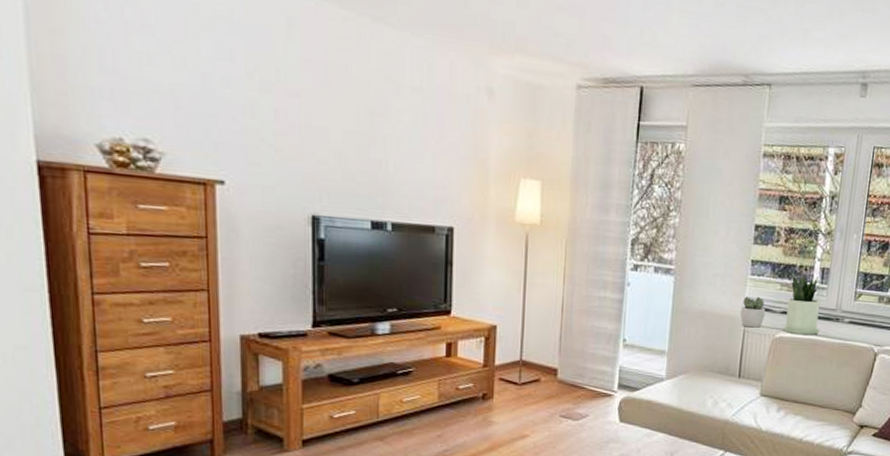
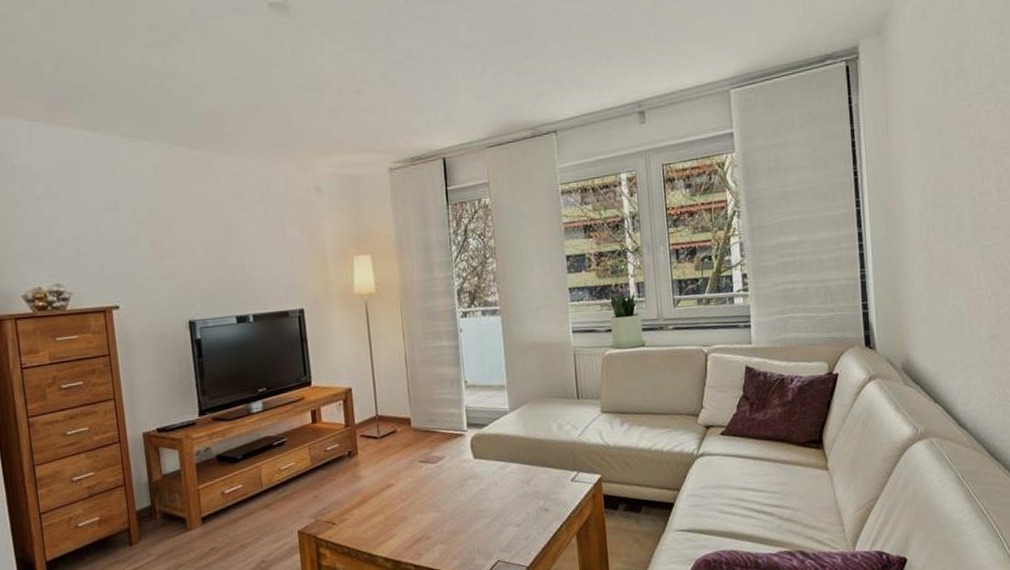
succulent plant: present [739,296,766,328] -> none [567,320,592,351]

